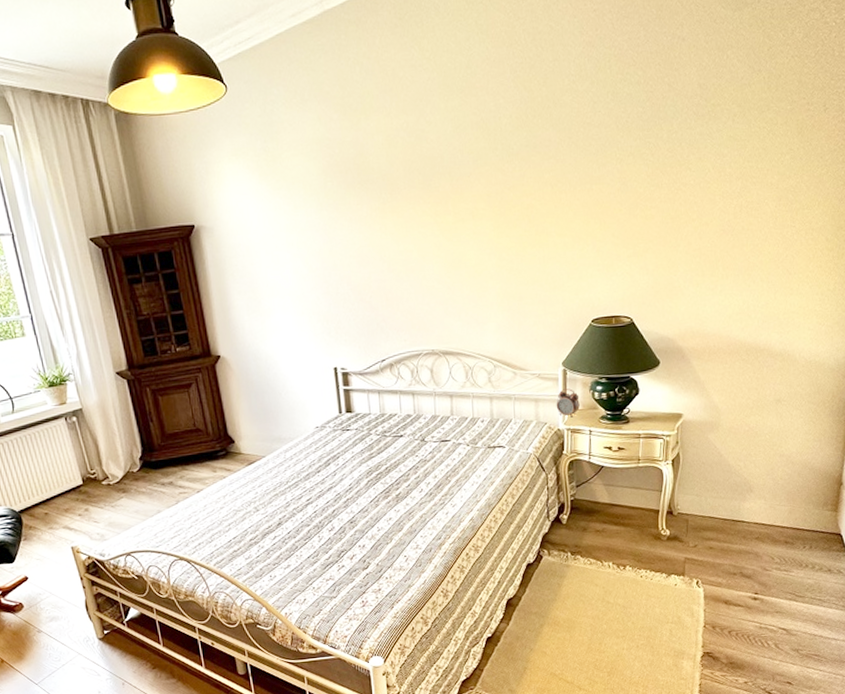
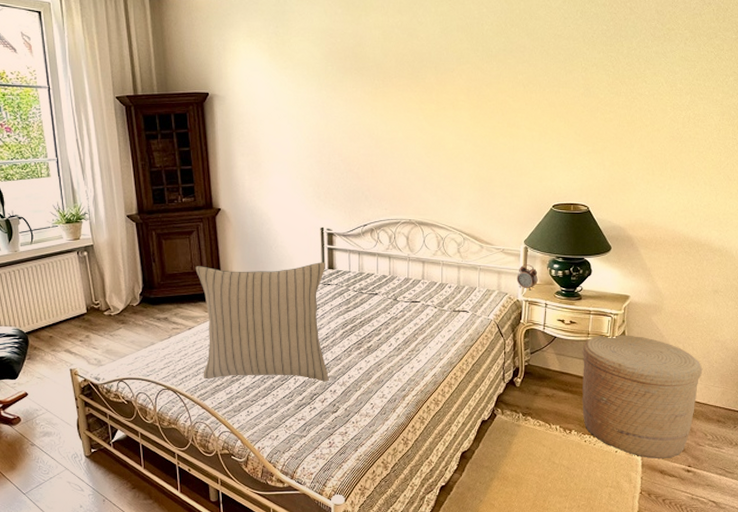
pillow: none [198,405,356,546] -> present [195,262,329,382]
woven basket: none [633,457,767,589] -> present [582,335,703,458]

